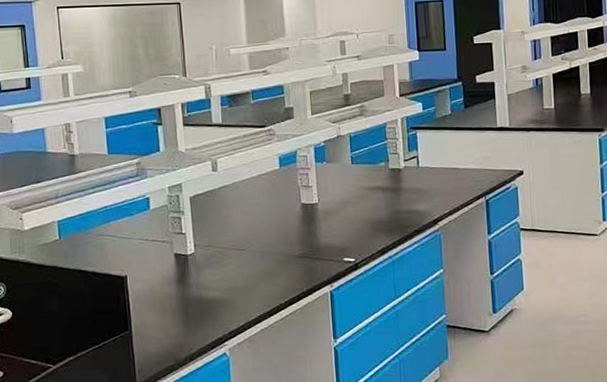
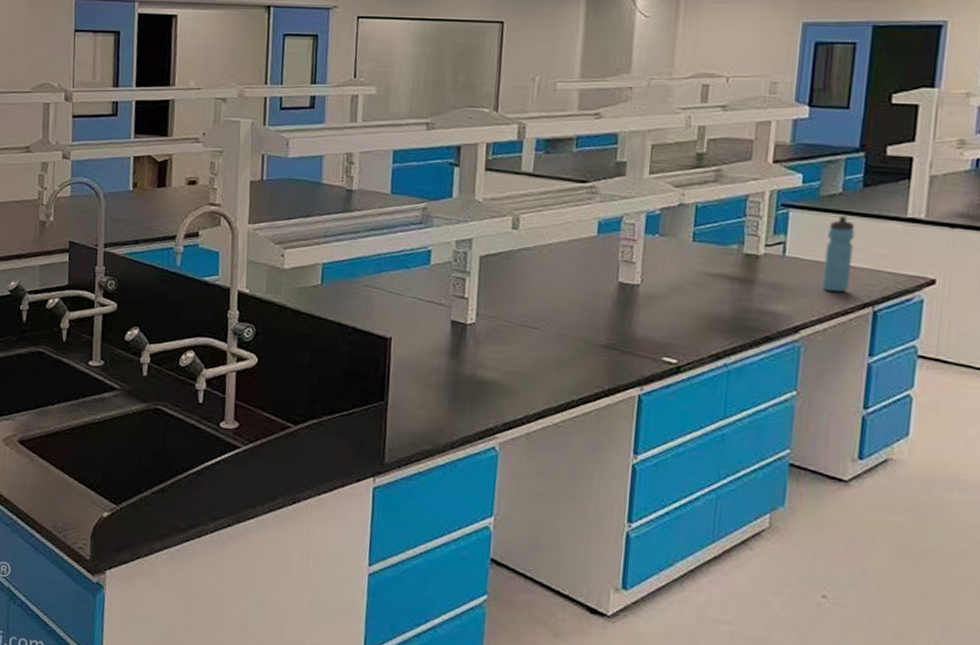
water bottle: none [446,131,466,189] -> present [822,216,855,292]

